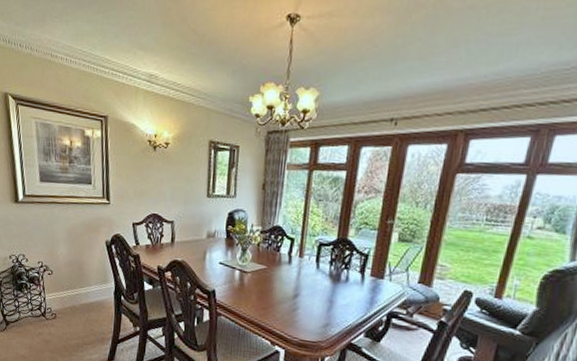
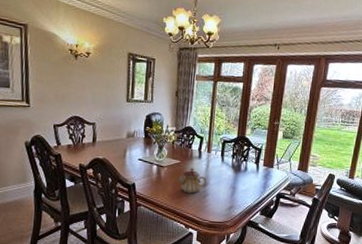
teapot: none [262,275,298,306] -> present [177,168,207,194]

